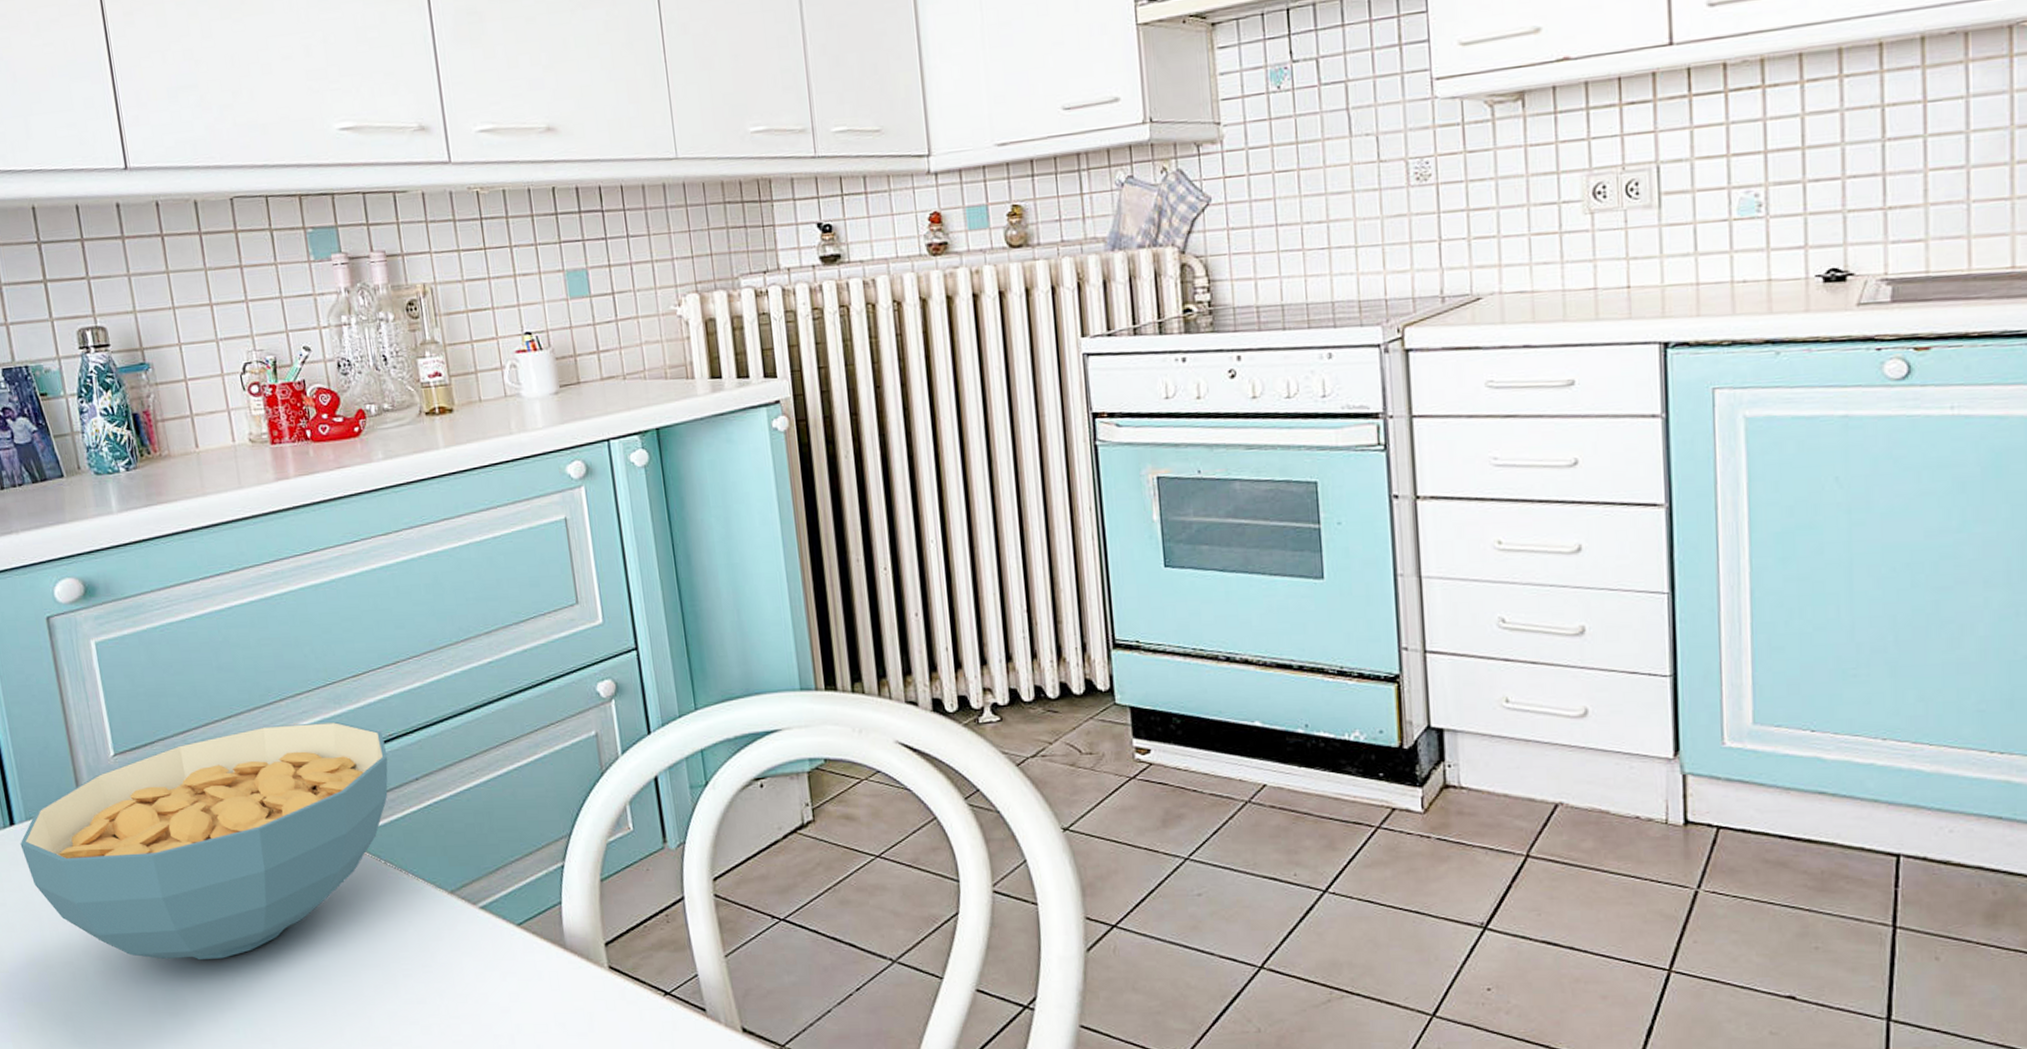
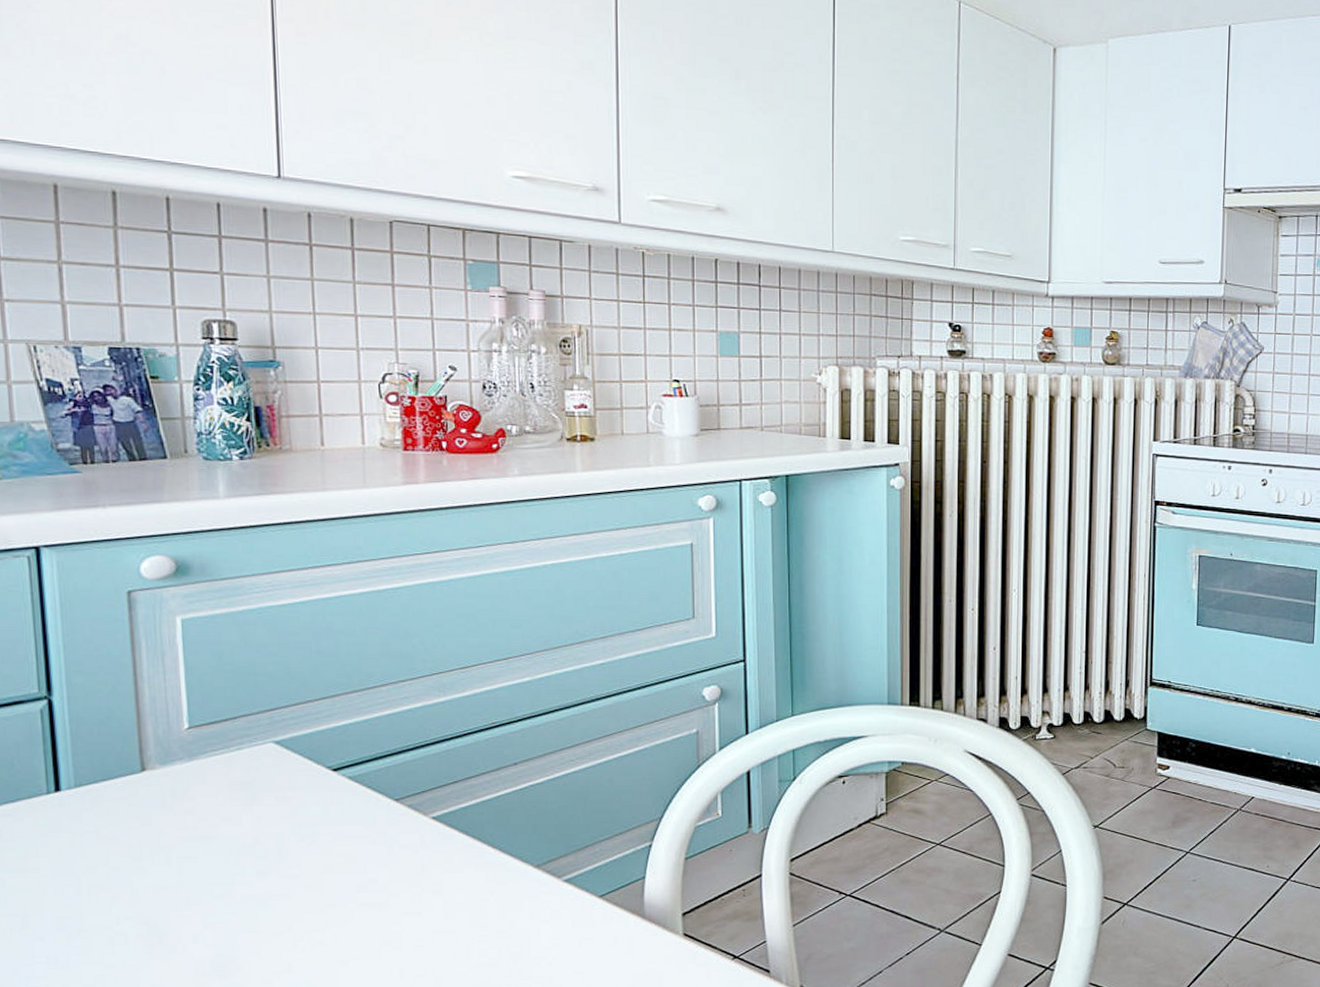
cereal bowl: present [20,721,388,959] -> none [64,708,488,925]

